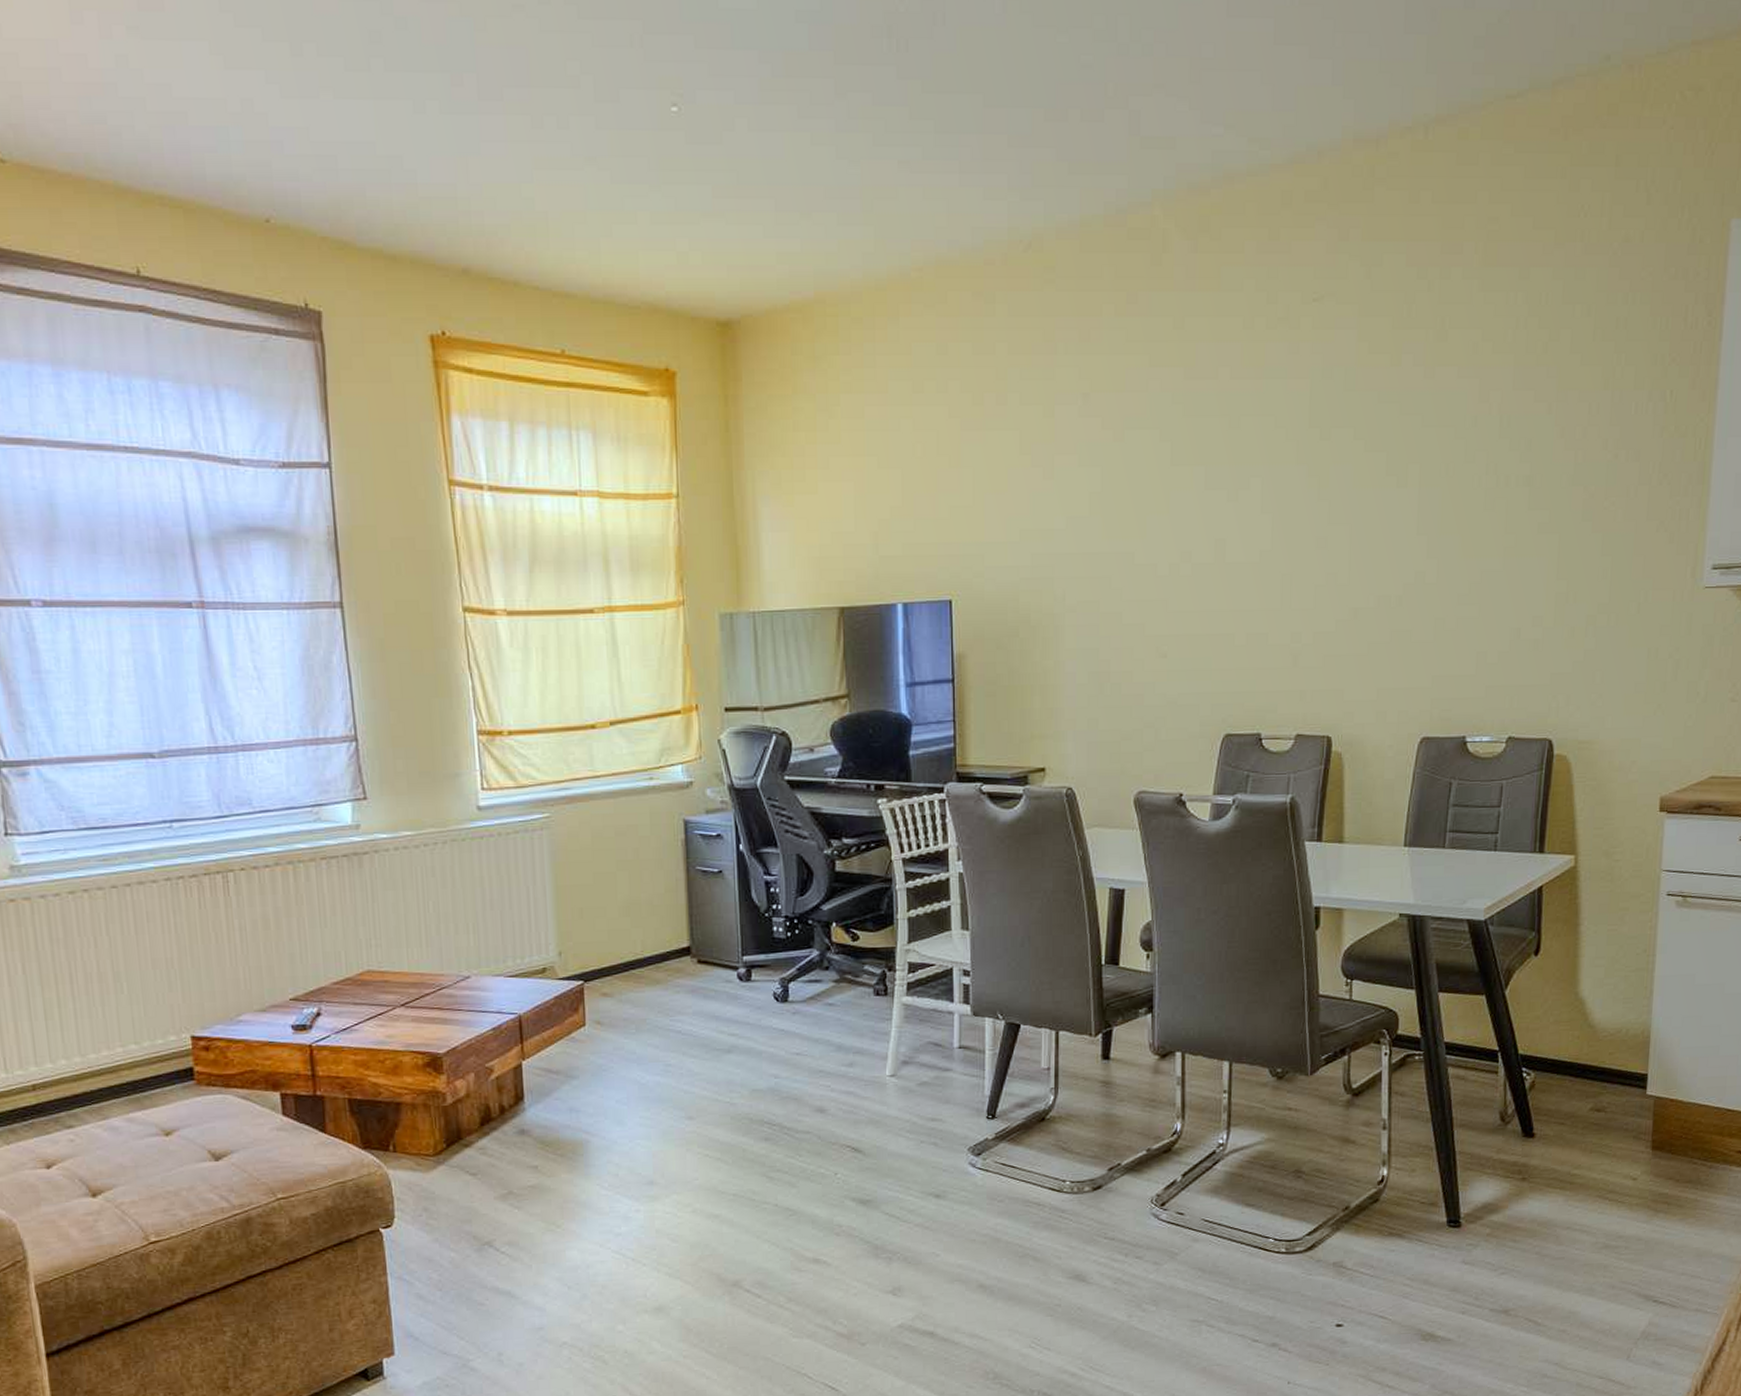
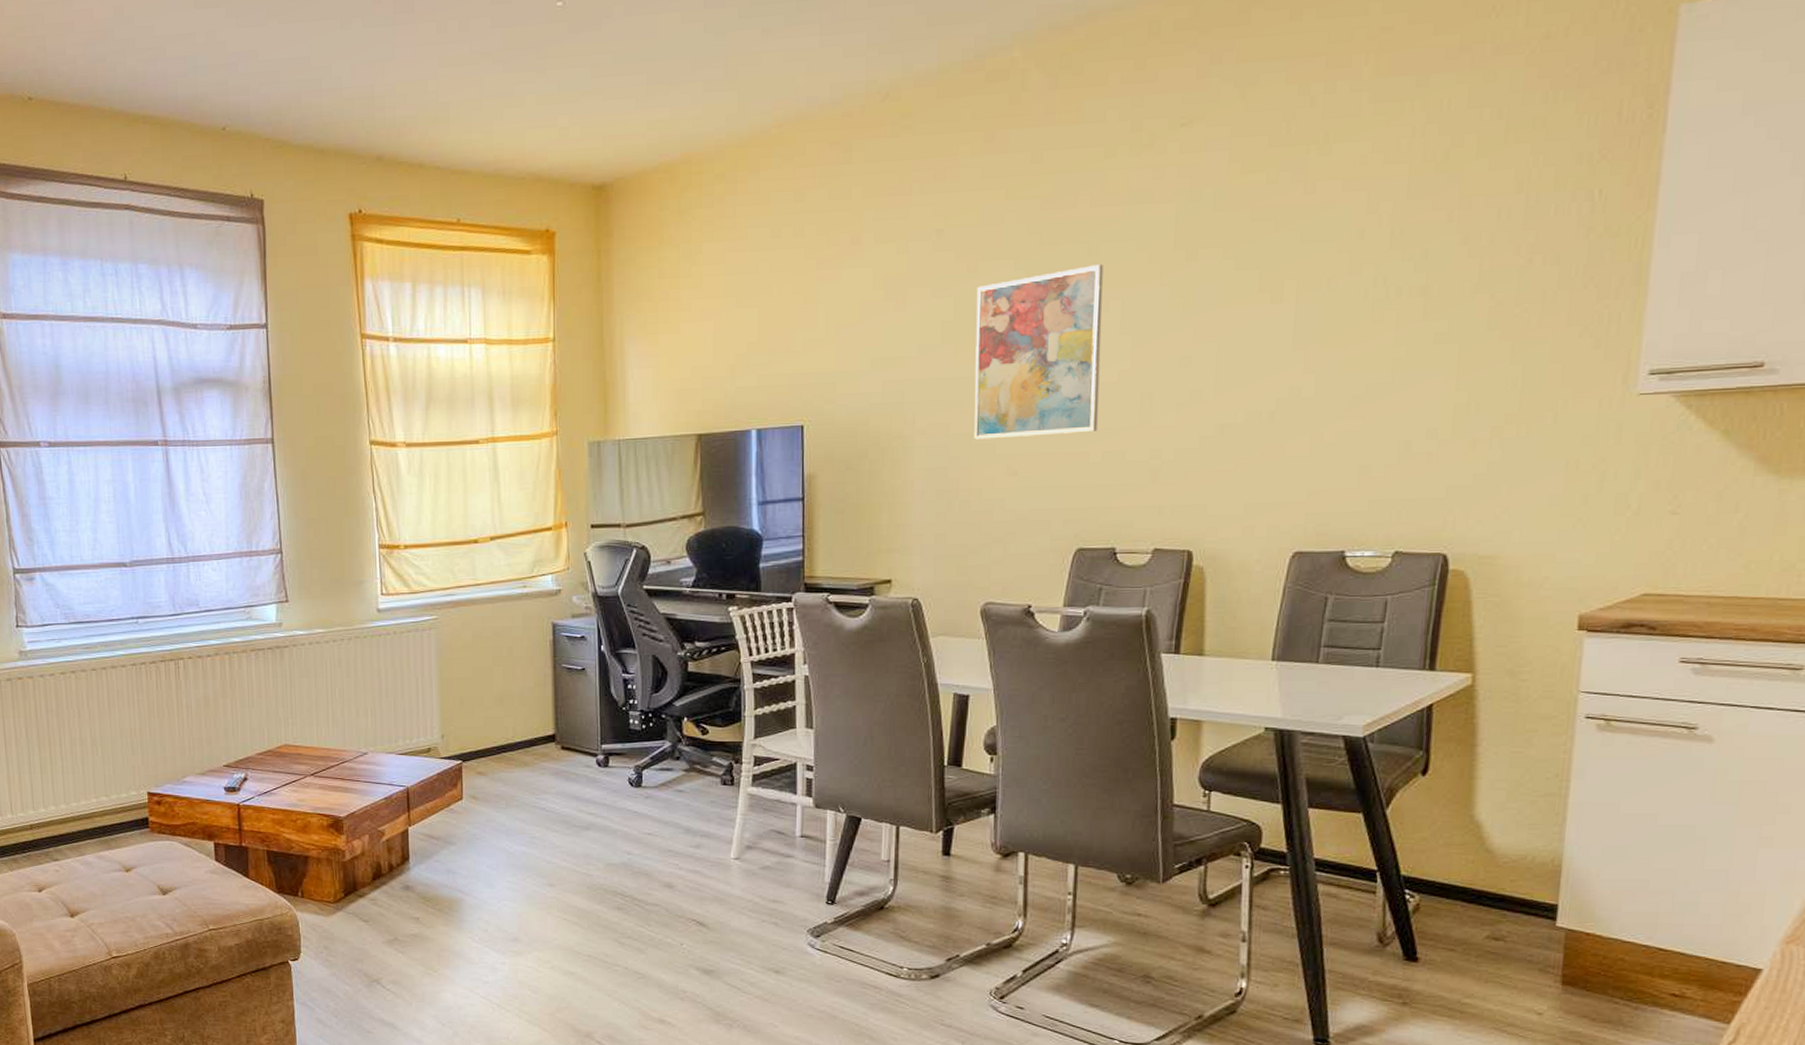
wall art: none [1123,440,1244,619] -> present [974,265,1103,440]

